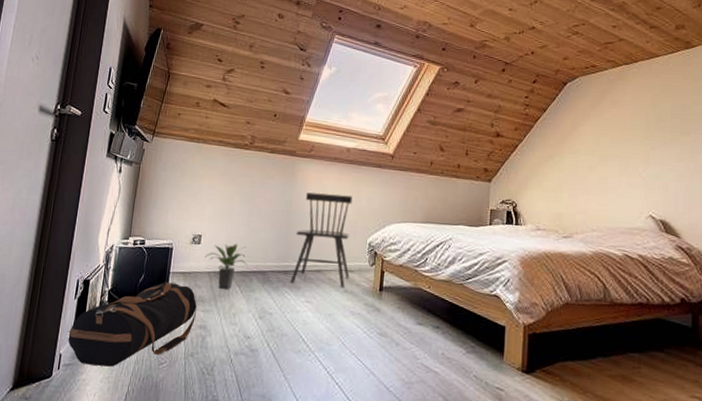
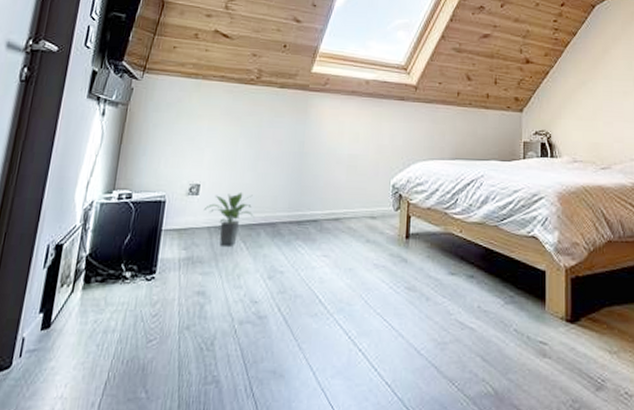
duffel bag: present [68,281,197,367] -> none [33,241,194,349]
chair: present [290,192,353,287] -> none [304,131,373,236]

